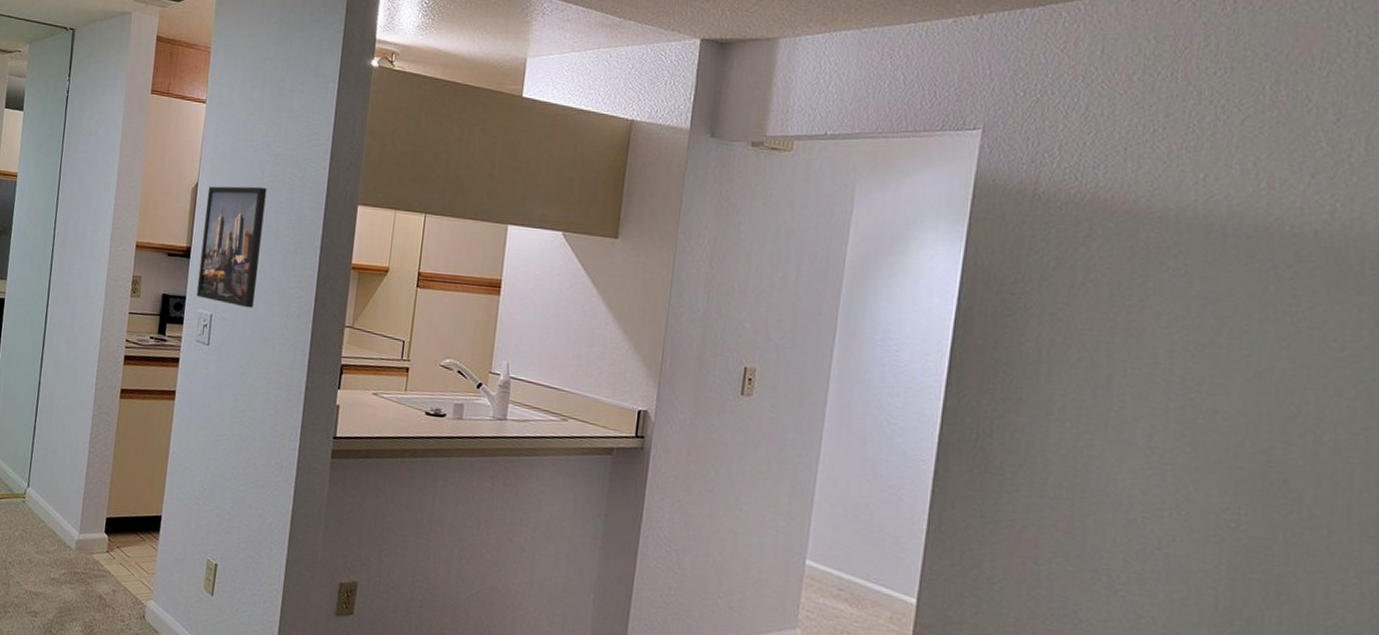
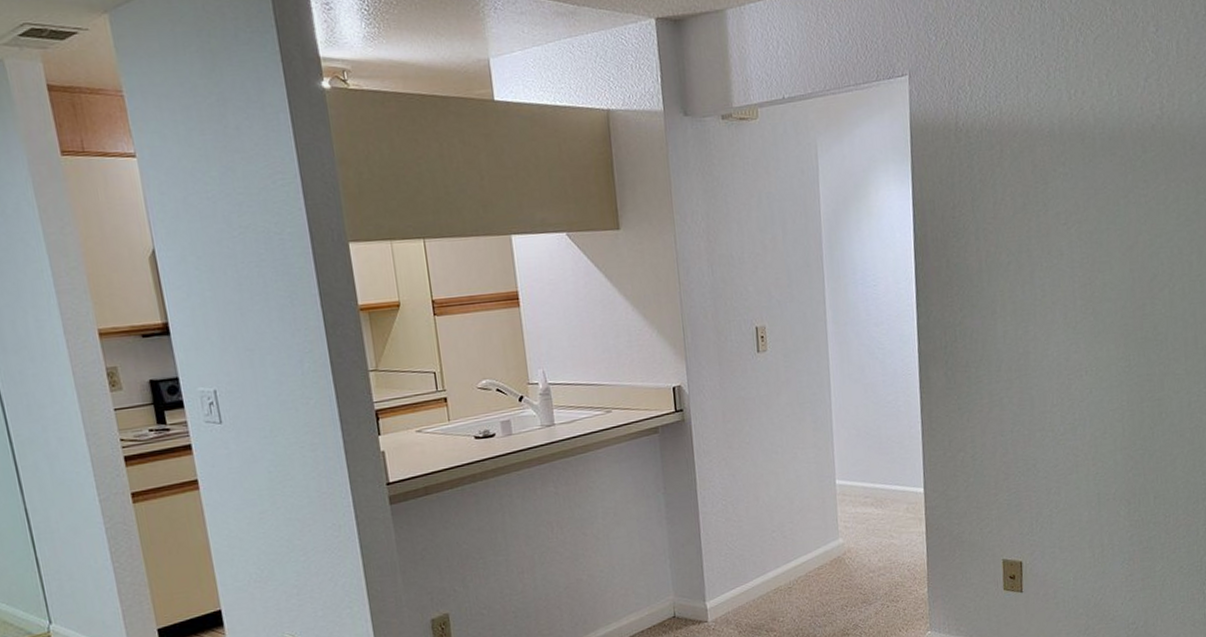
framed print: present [196,186,267,308] -> none [168,241,262,376]

